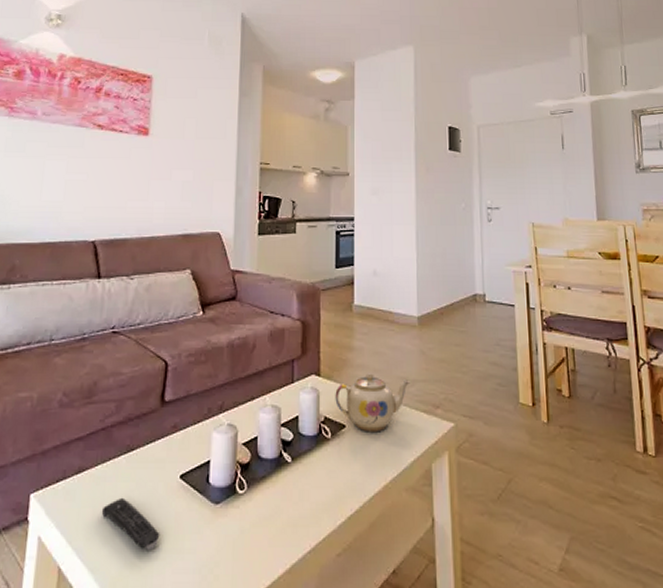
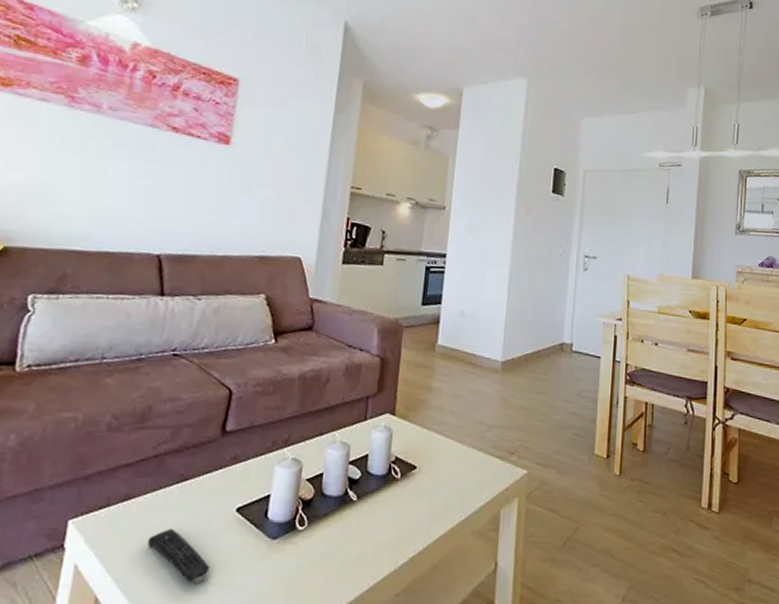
teapot: present [335,373,411,432] -> none [408,416,488,476]

